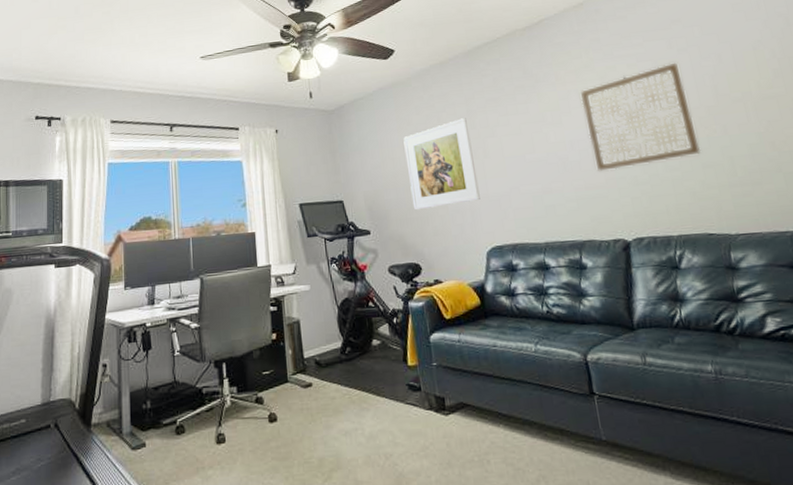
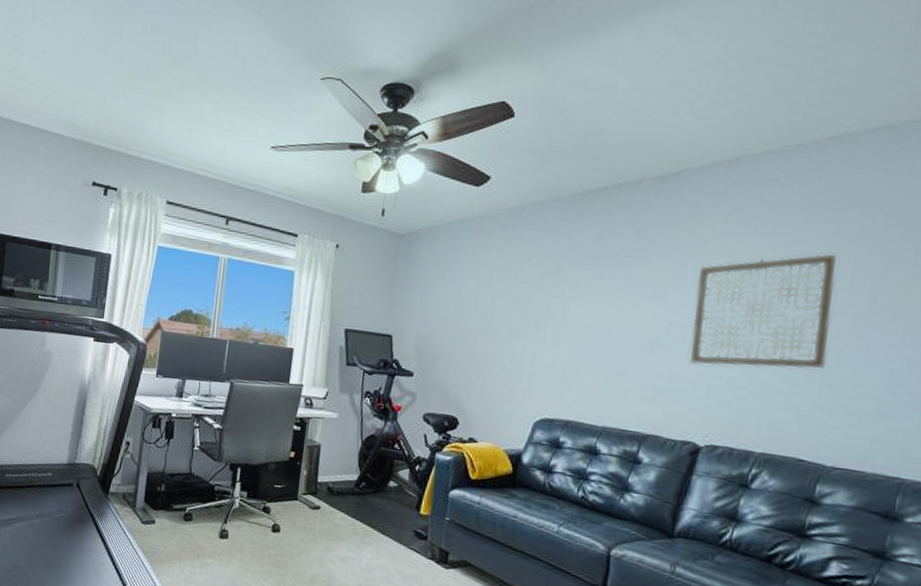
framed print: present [403,118,480,211] -> none [466,271,553,367]

